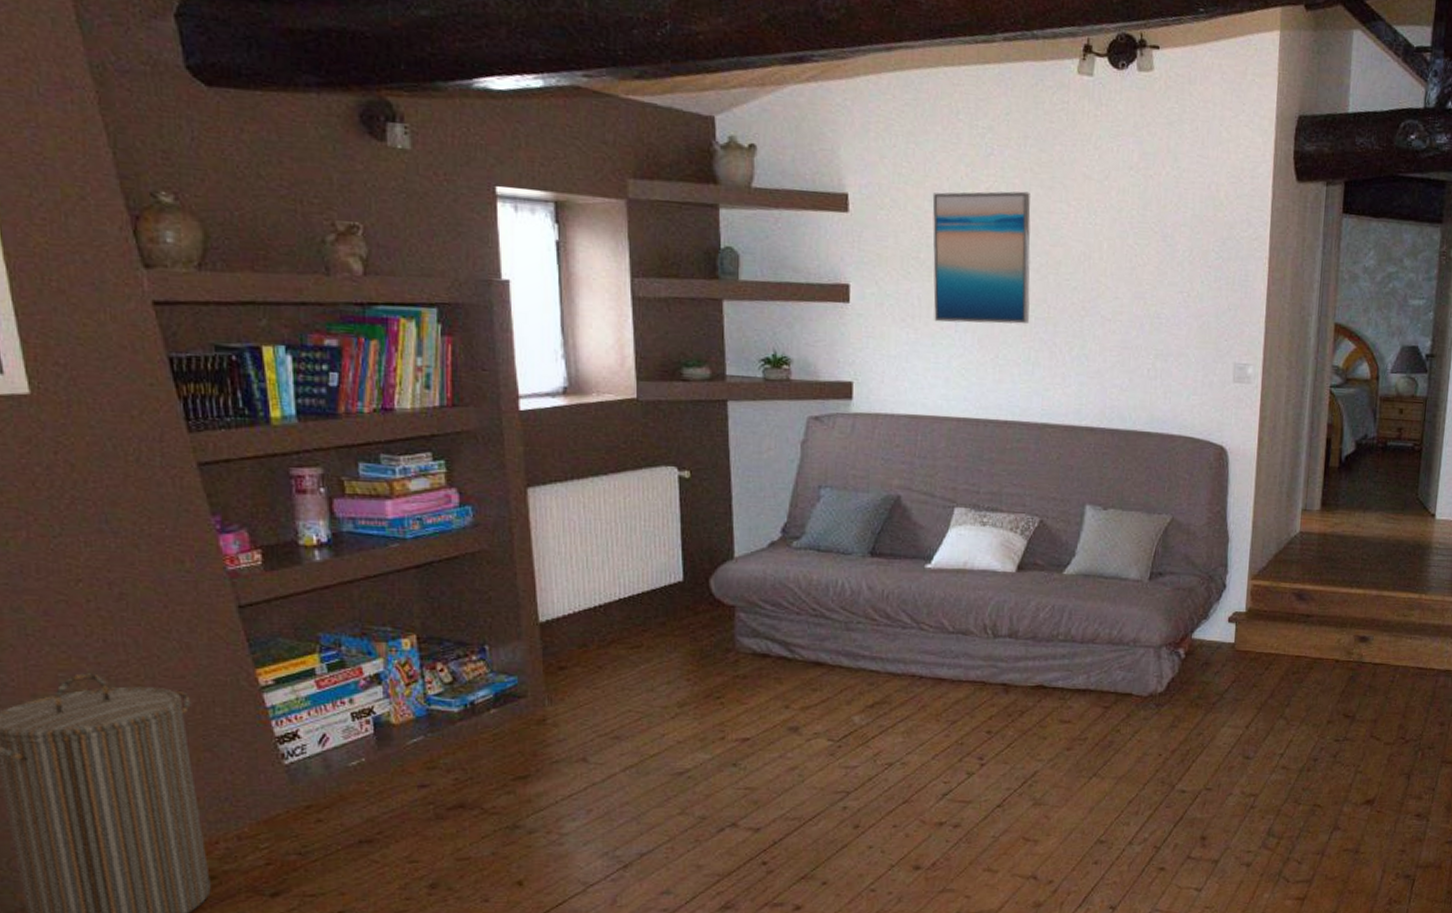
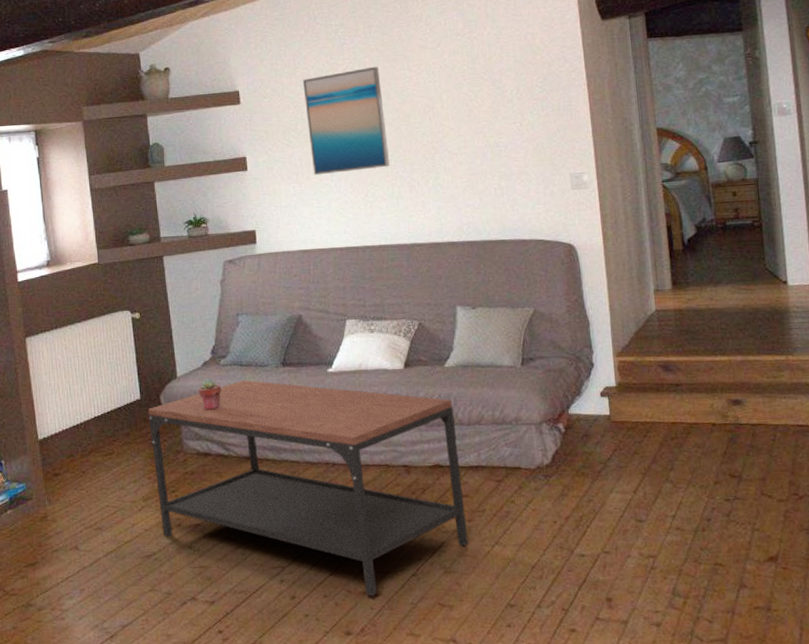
coffee table: none [692,568,1067,828] -> present [147,379,469,597]
potted succulent: none [760,563,790,602] -> present [198,379,221,410]

